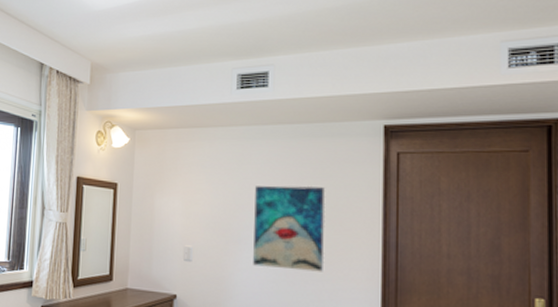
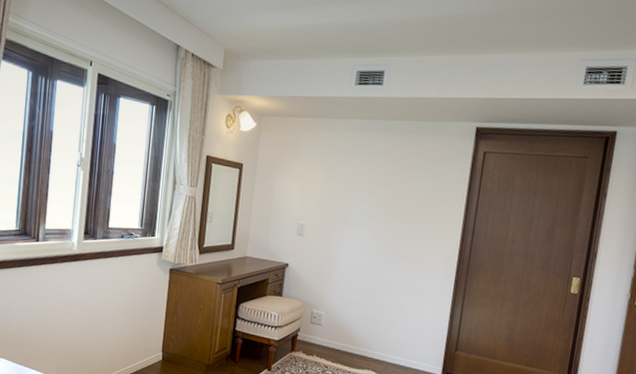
wall art: present [253,185,324,272] -> none [355,173,421,250]

